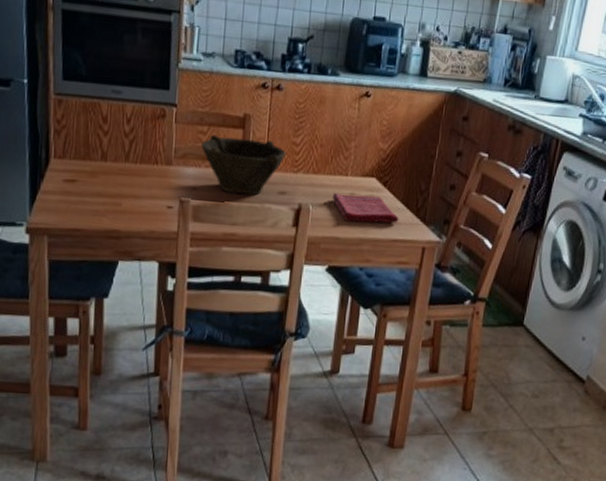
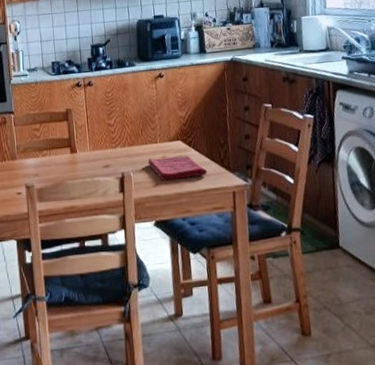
bowl: present [201,134,287,196] -> none [37,126,105,174]

